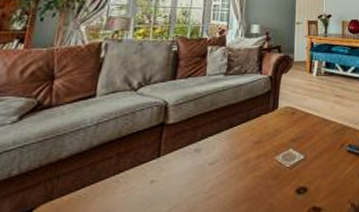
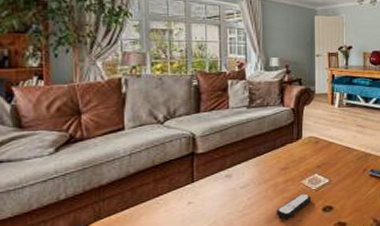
remote control: none [245,171,285,203] -> present [275,193,312,219]

